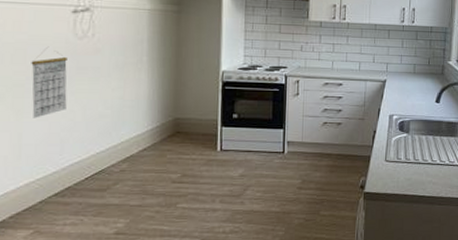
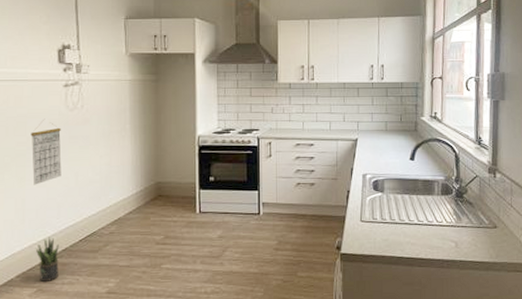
potted plant: none [34,174,61,224] -> present [36,237,59,283]

